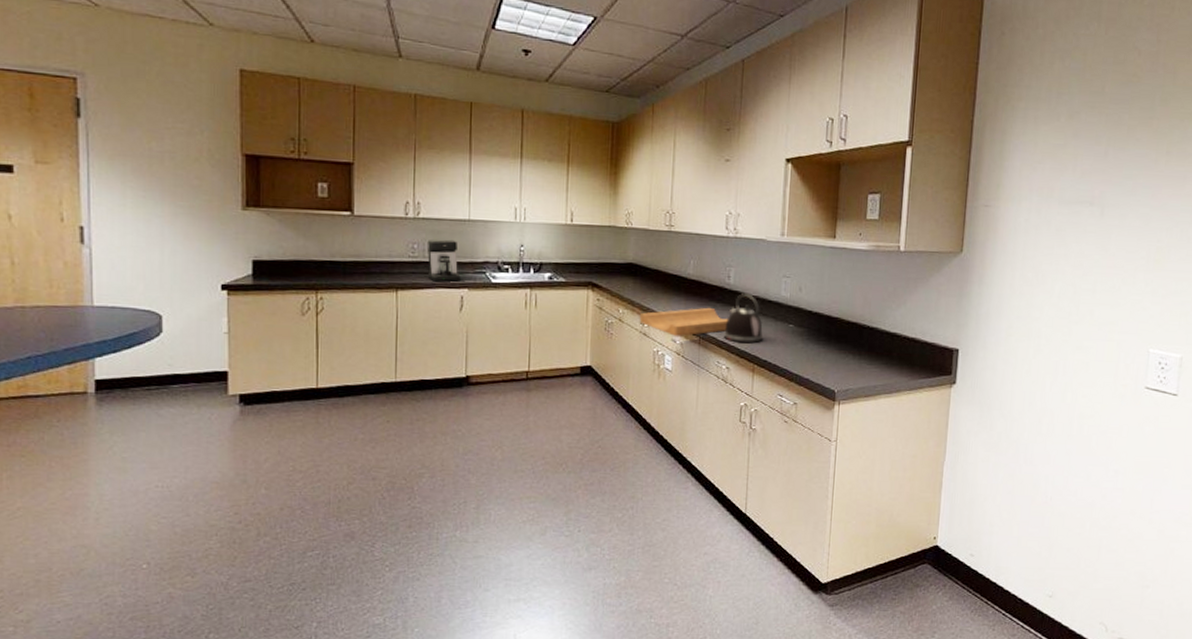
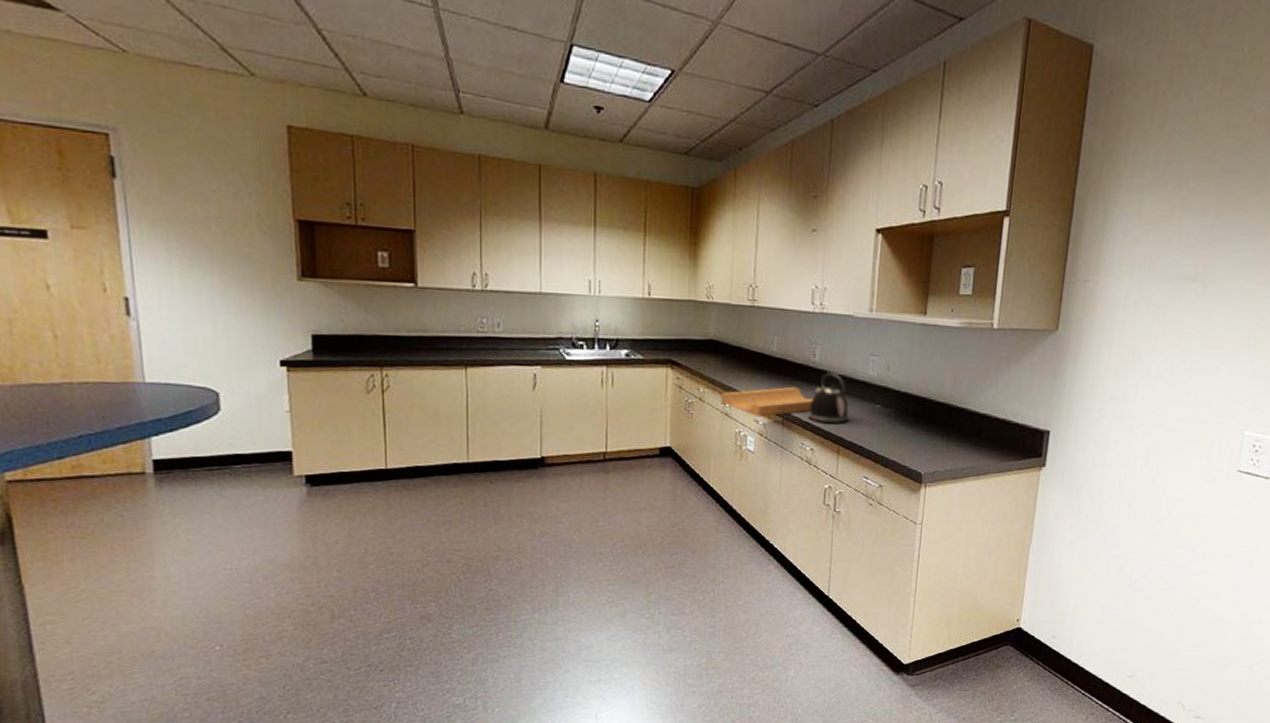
coffee maker: present [427,239,461,282] -> none [497,313,533,359]

